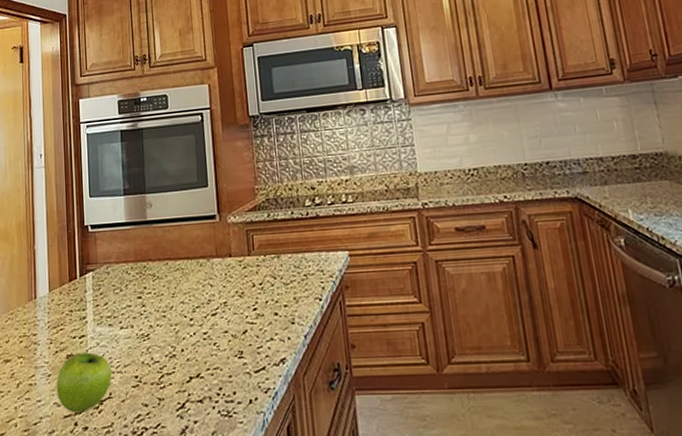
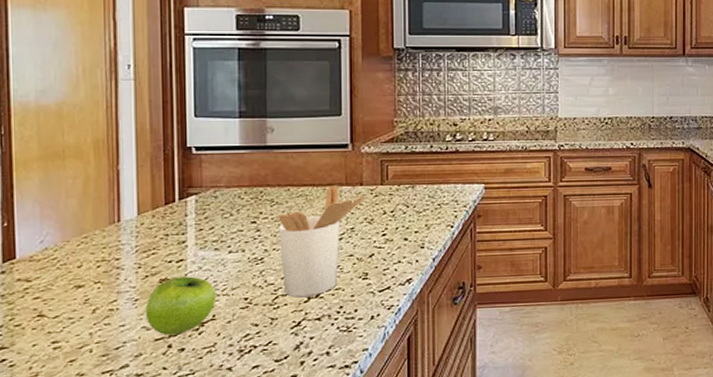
utensil holder: none [159,258,235,377] -> present [278,185,365,298]

